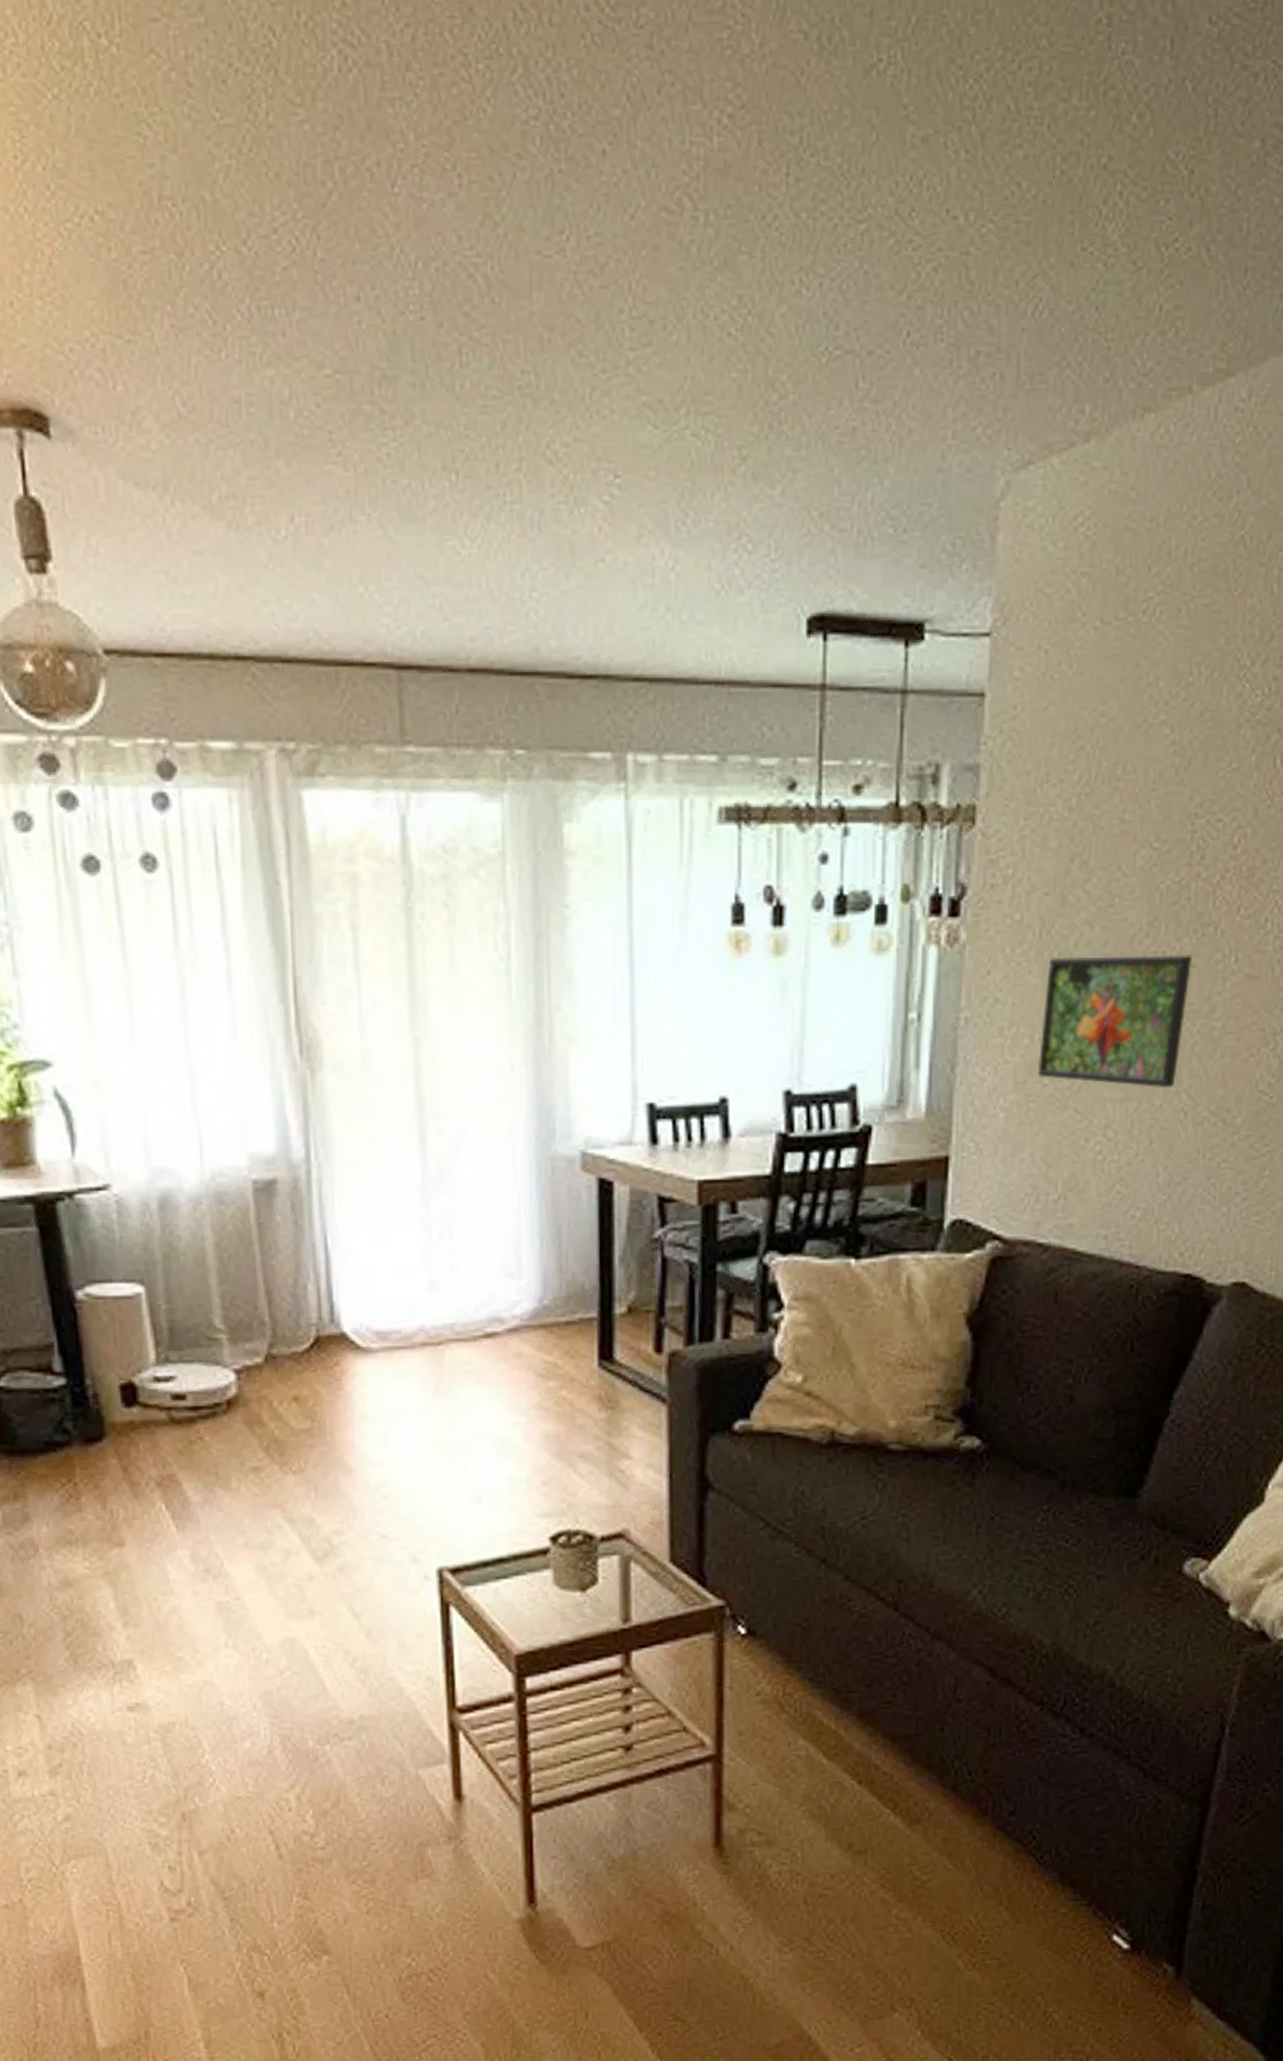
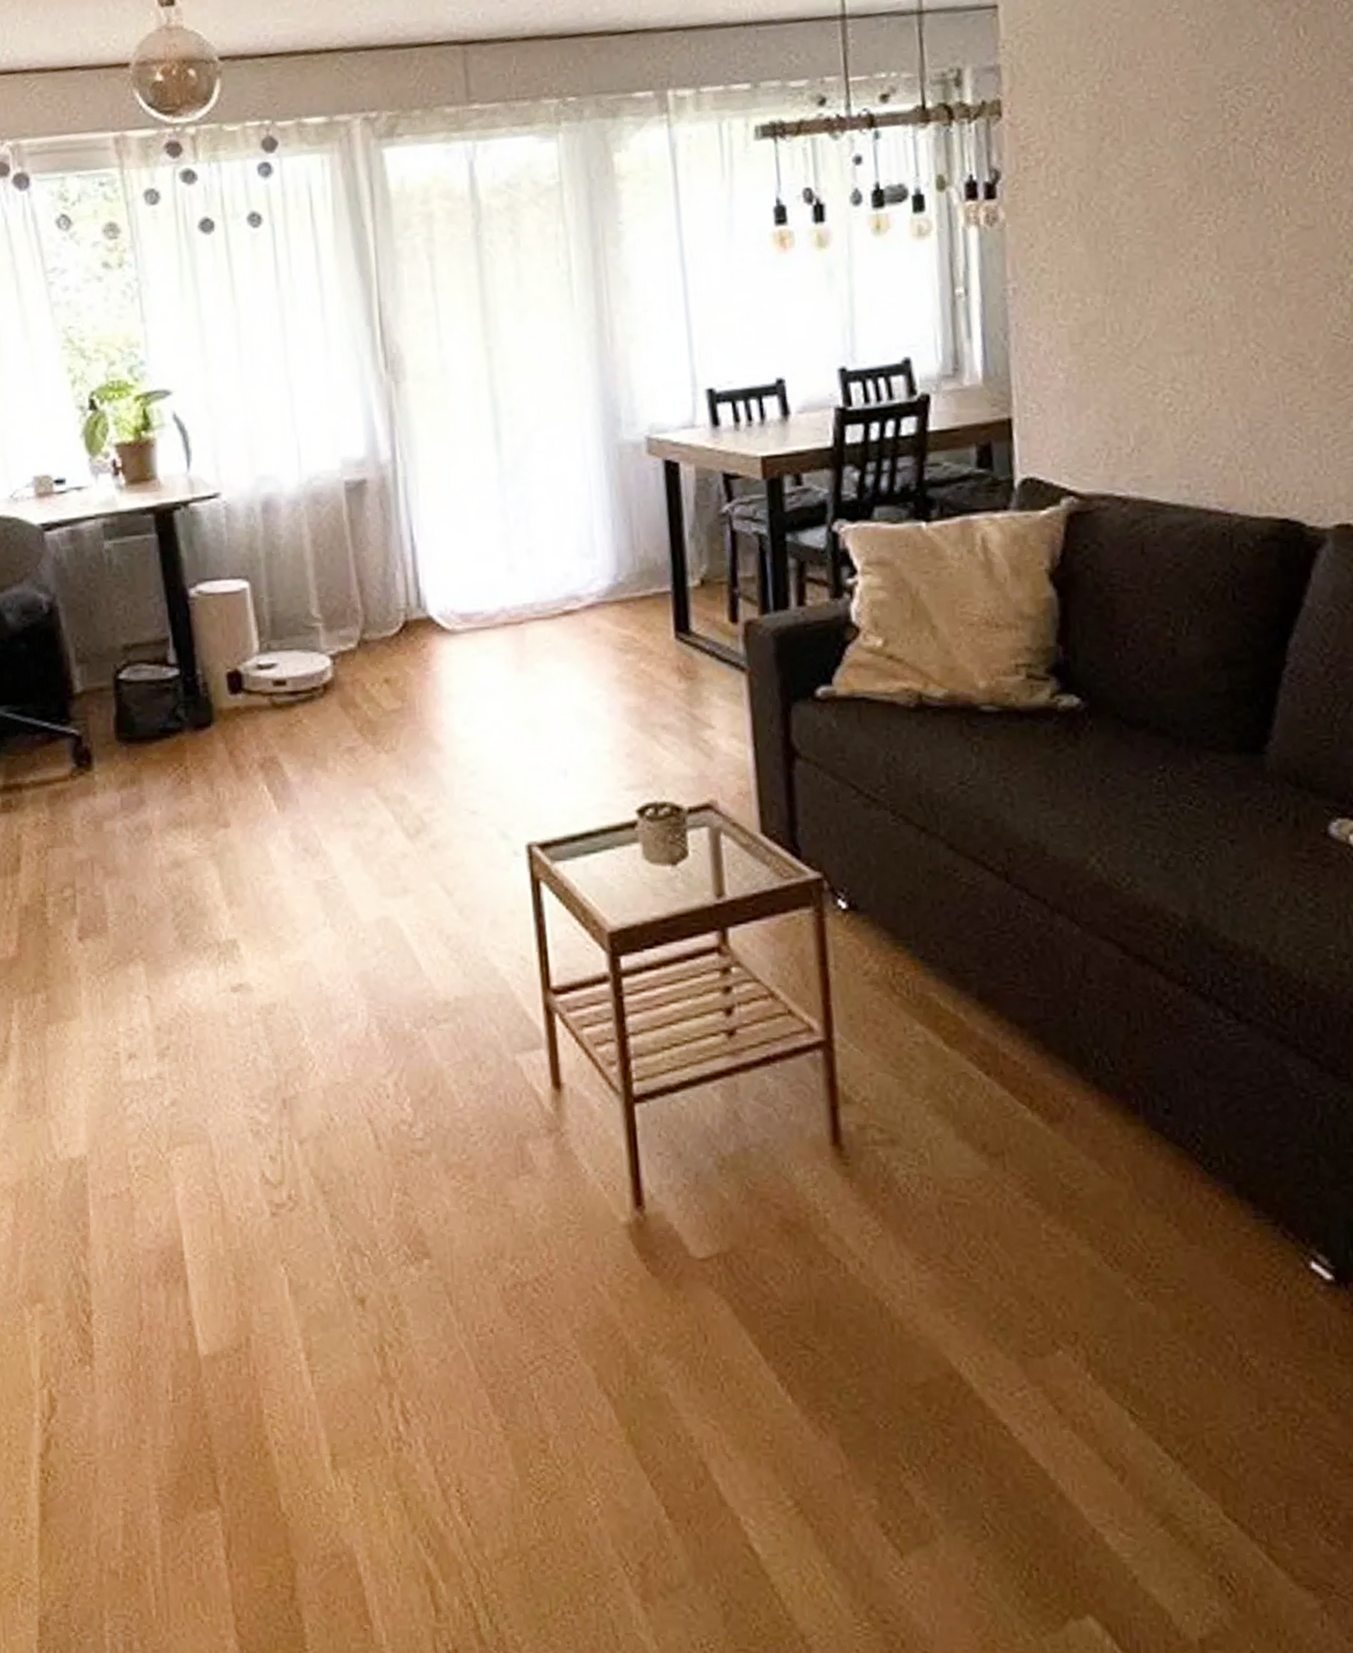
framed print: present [1037,955,1192,1089] -> none [1092,212,1242,339]

